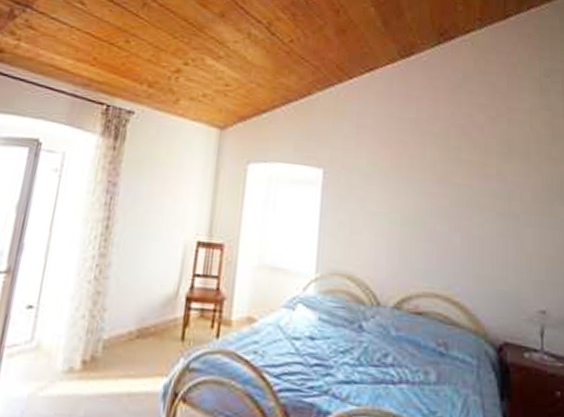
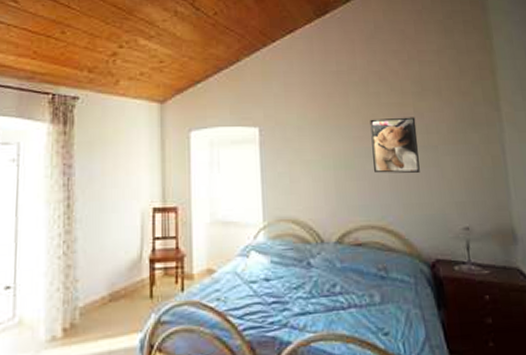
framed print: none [445,175,498,242] -> present [370,117,420,174]

